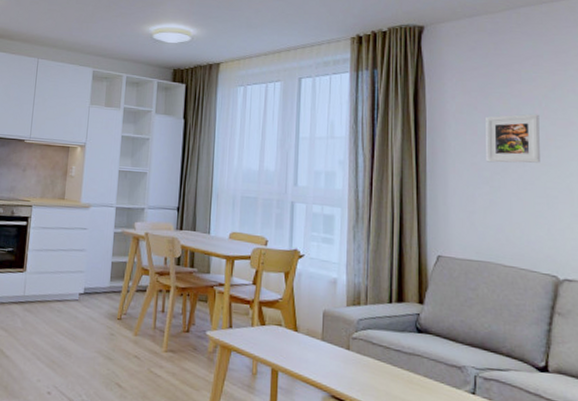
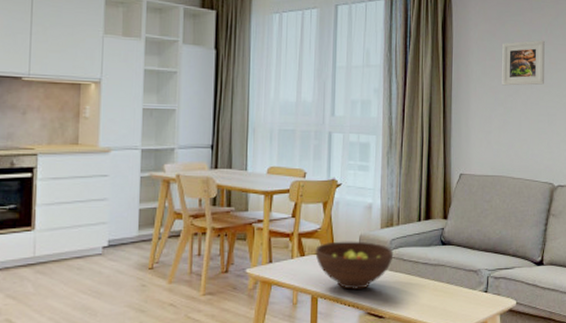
fruit bowl: none [276,314,361,369] -> present [315,241,394,290]

